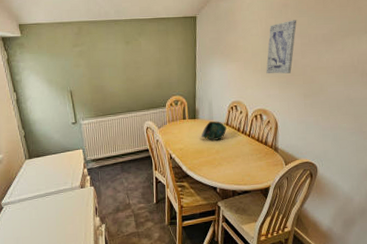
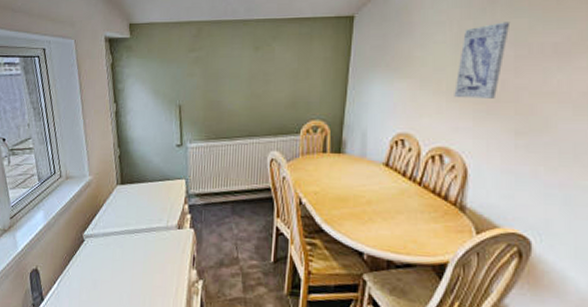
decorative bowl: present [201,121,227,141] -> none [346,159,386,186]

